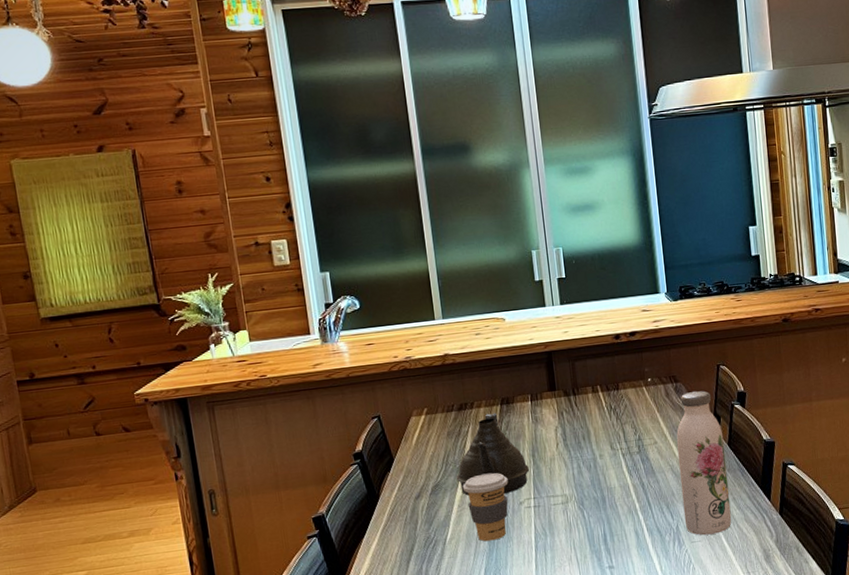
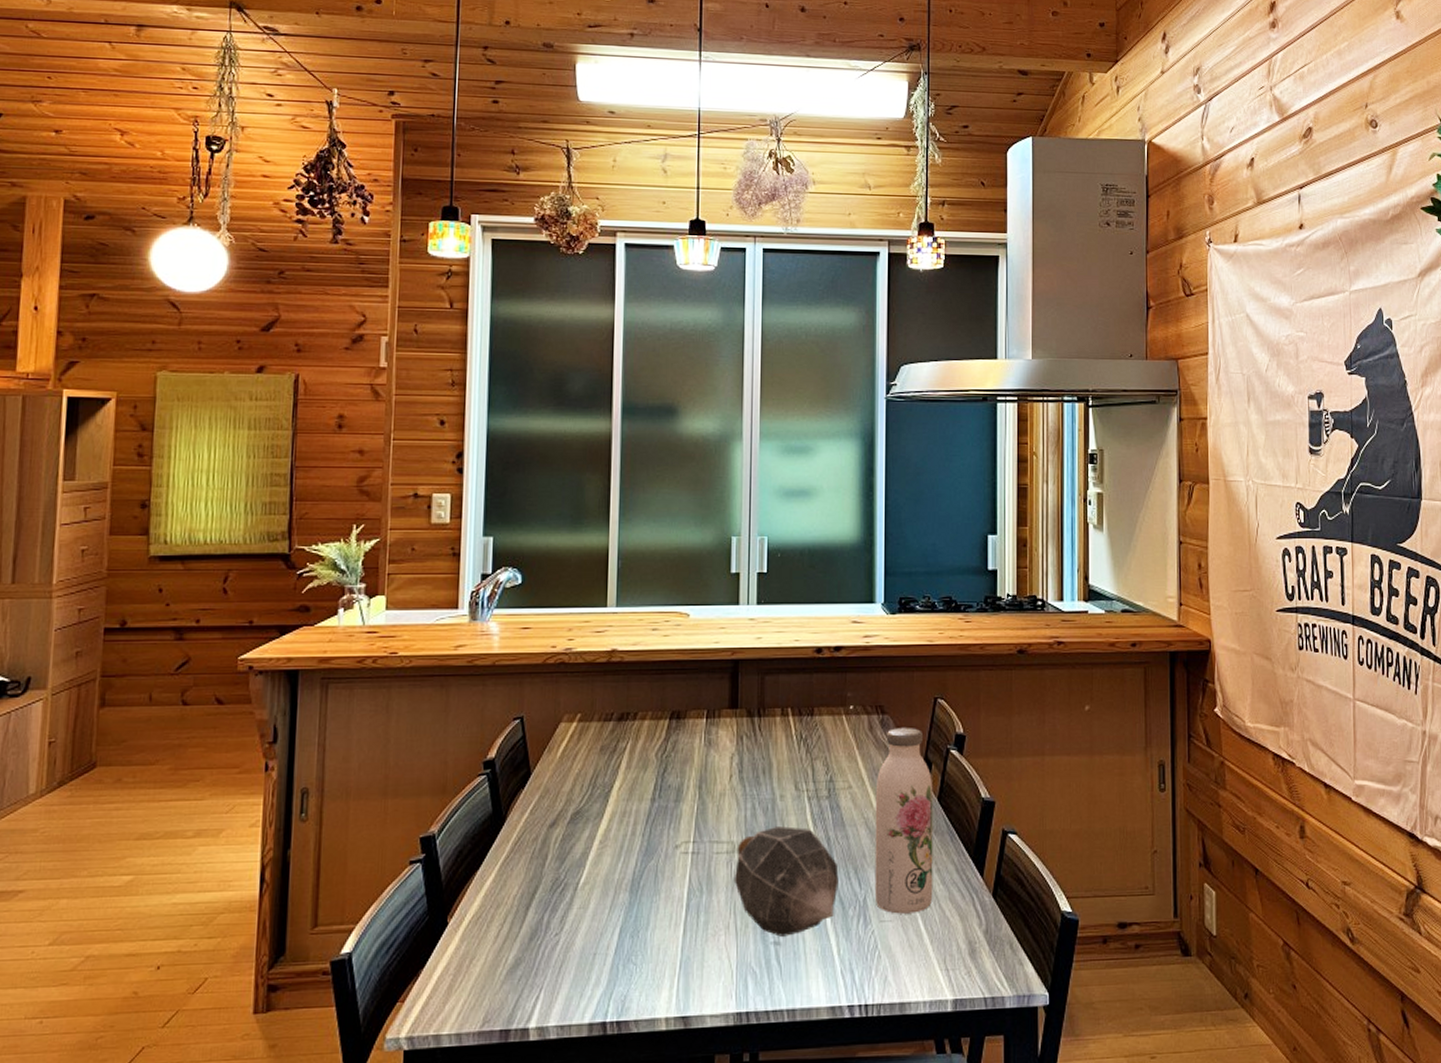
teapot: present [456,412,530,496] -> none [602,728,694,833]
coffee cup: present [462,472,508,542] -> none [608,803,665,892]
grenade: none [570,478,655,562] -> present [733,826,839,937]

